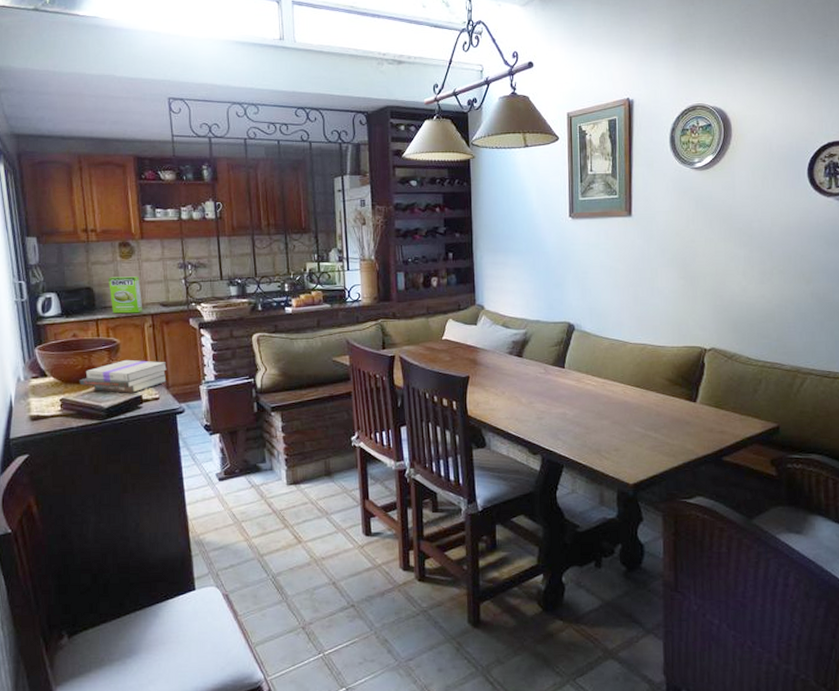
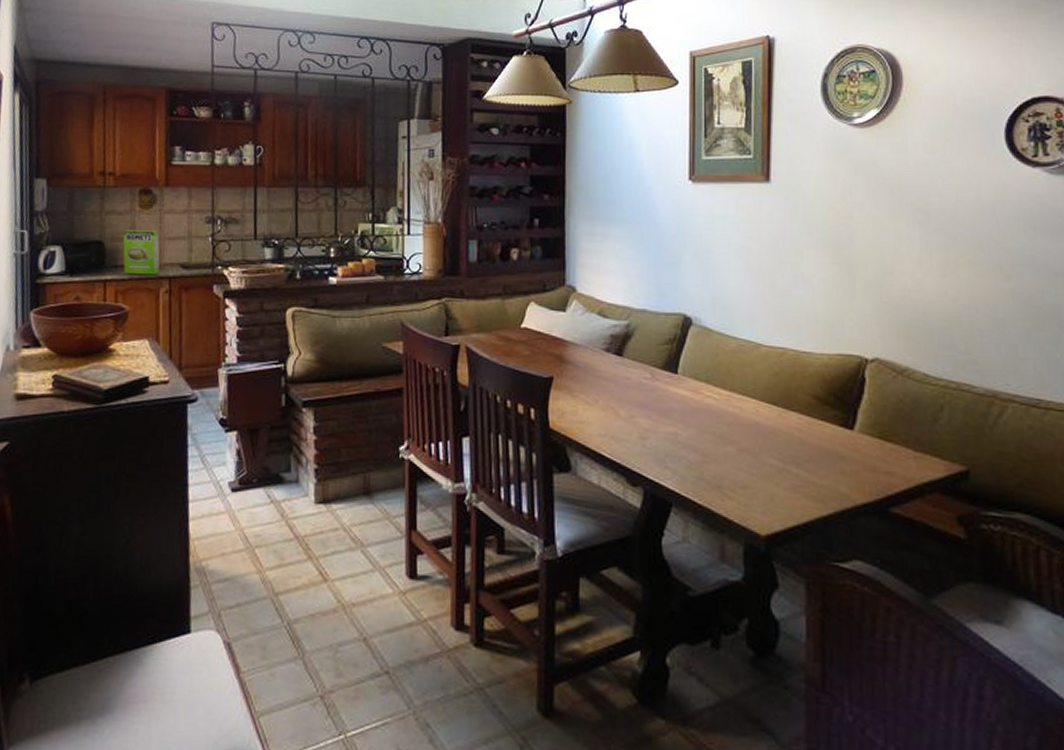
books: present [79,359,167,393] -> none [77,331,181,373]

